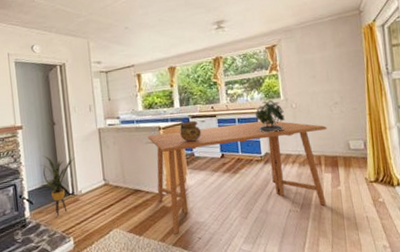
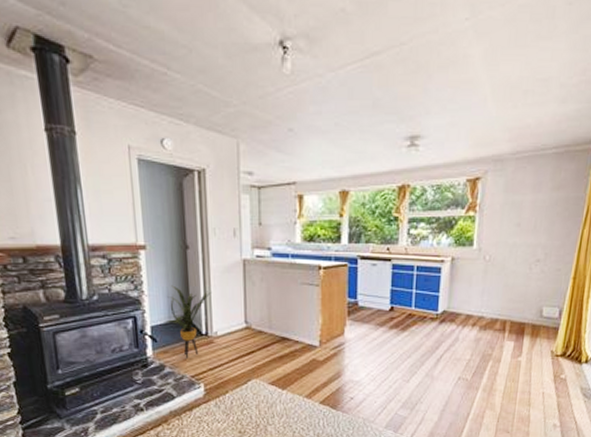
dining table: present [148,121,327,234] -> none [304,273,521,391]
ceramic pot: present [180,120,202,142] -> none [344,262,370,288]
potted plant: present [255,98,285,133] -> none [438,245,474,287]

